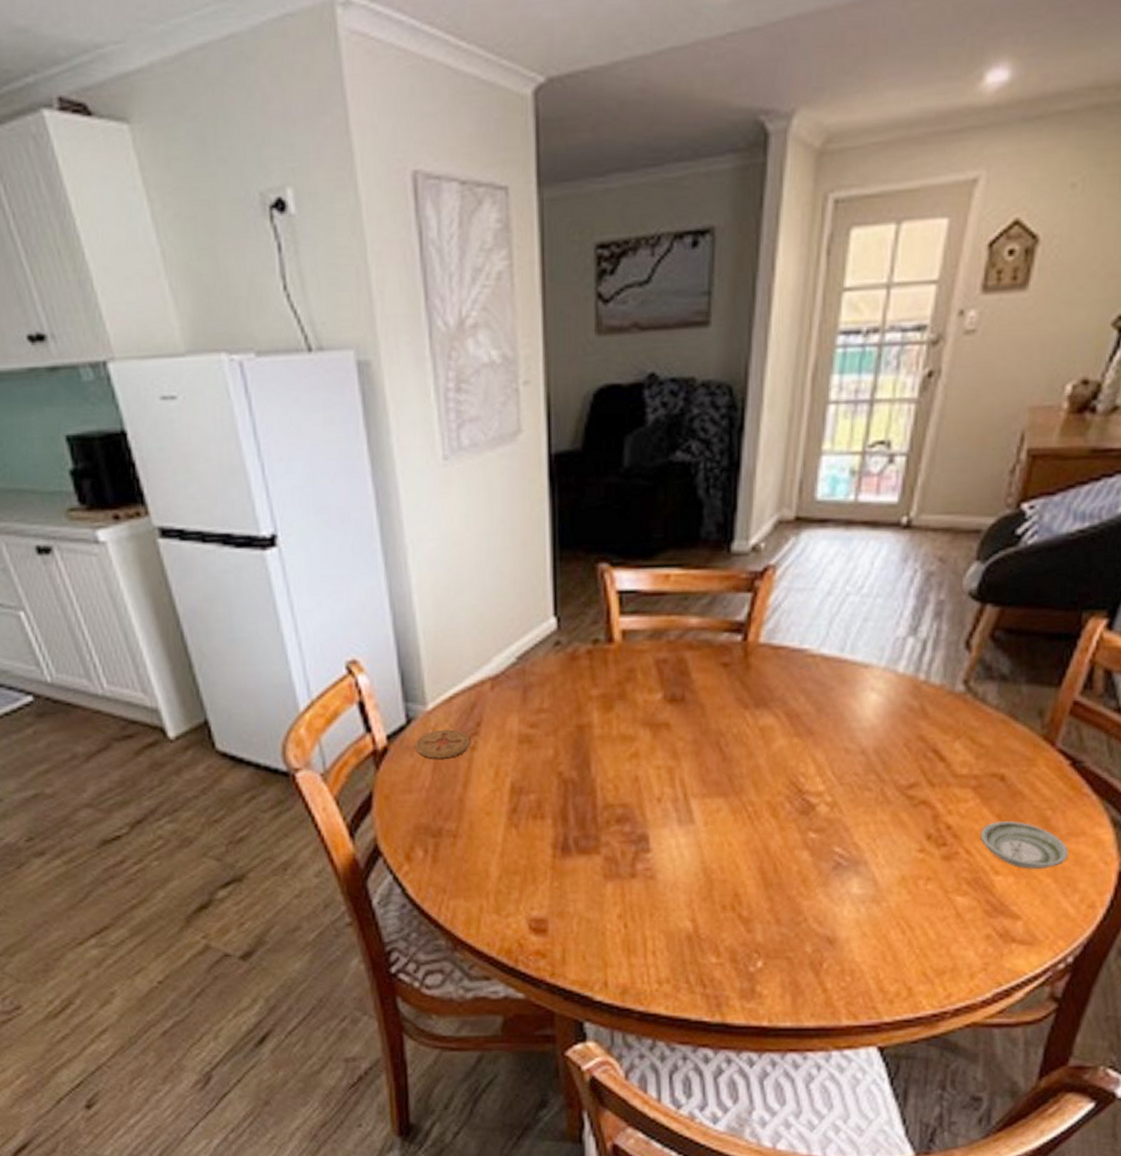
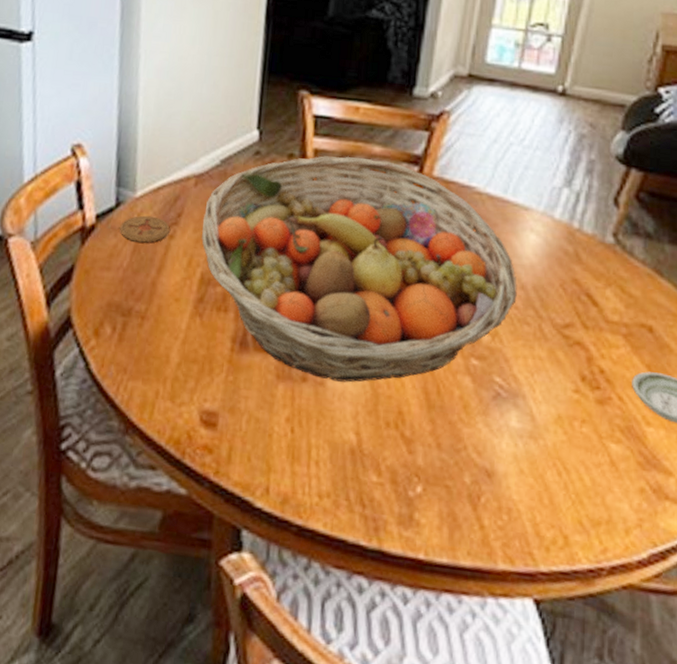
fruit basket: none [505,633,857,873] -> present [201,156,517,383]

